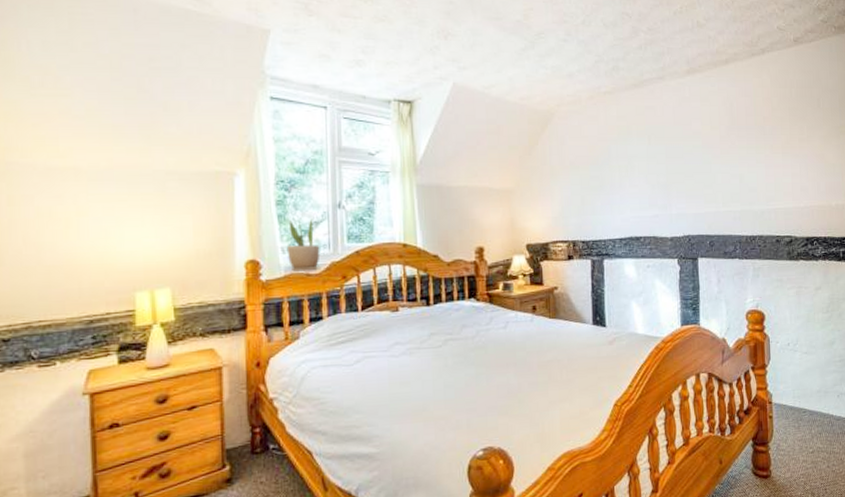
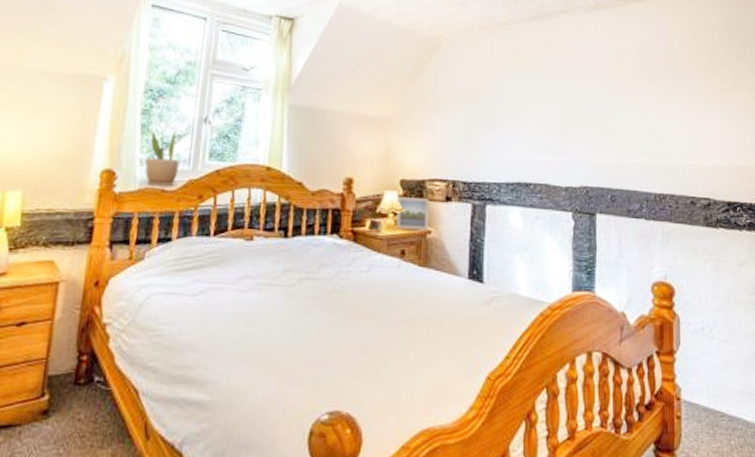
picture frame: none [524,259,556,288] -> present [396,197,430,231]

